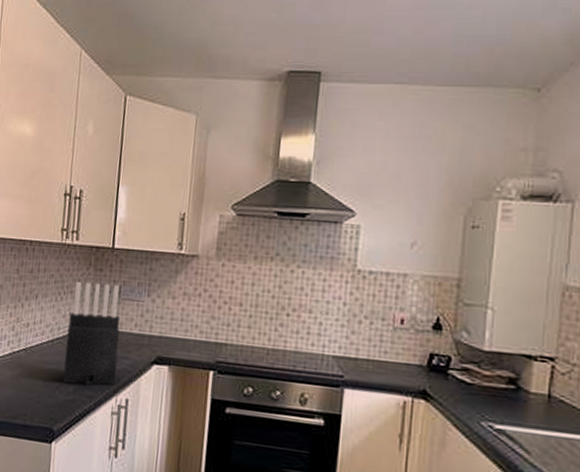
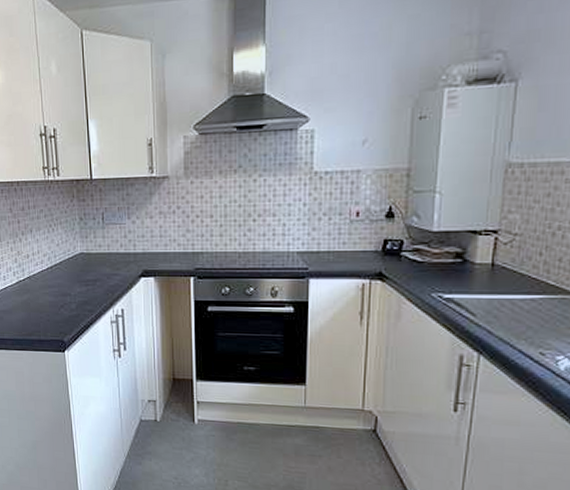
knife block: present [62,282,121,385] -> none [62,211,110,302]

